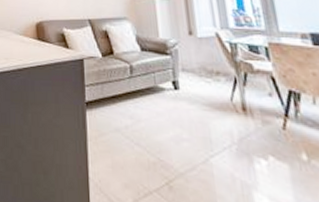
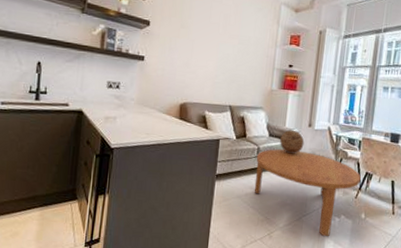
coffee table: none [130,66,284,190] -> present [254,149,361,237]
decorative sphere: none [156,40,189,71] -> present [280,129,305,154]

